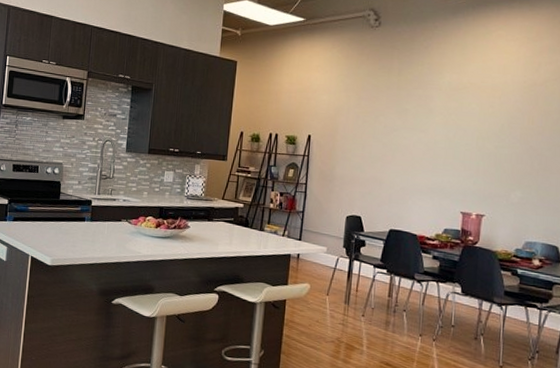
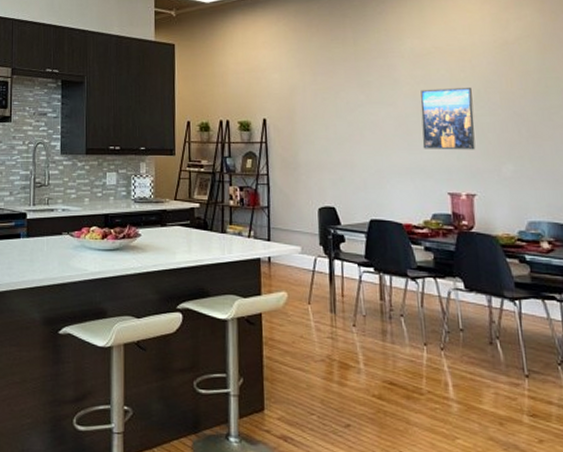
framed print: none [445,120,496,177] -> present [420,87,476,150]

